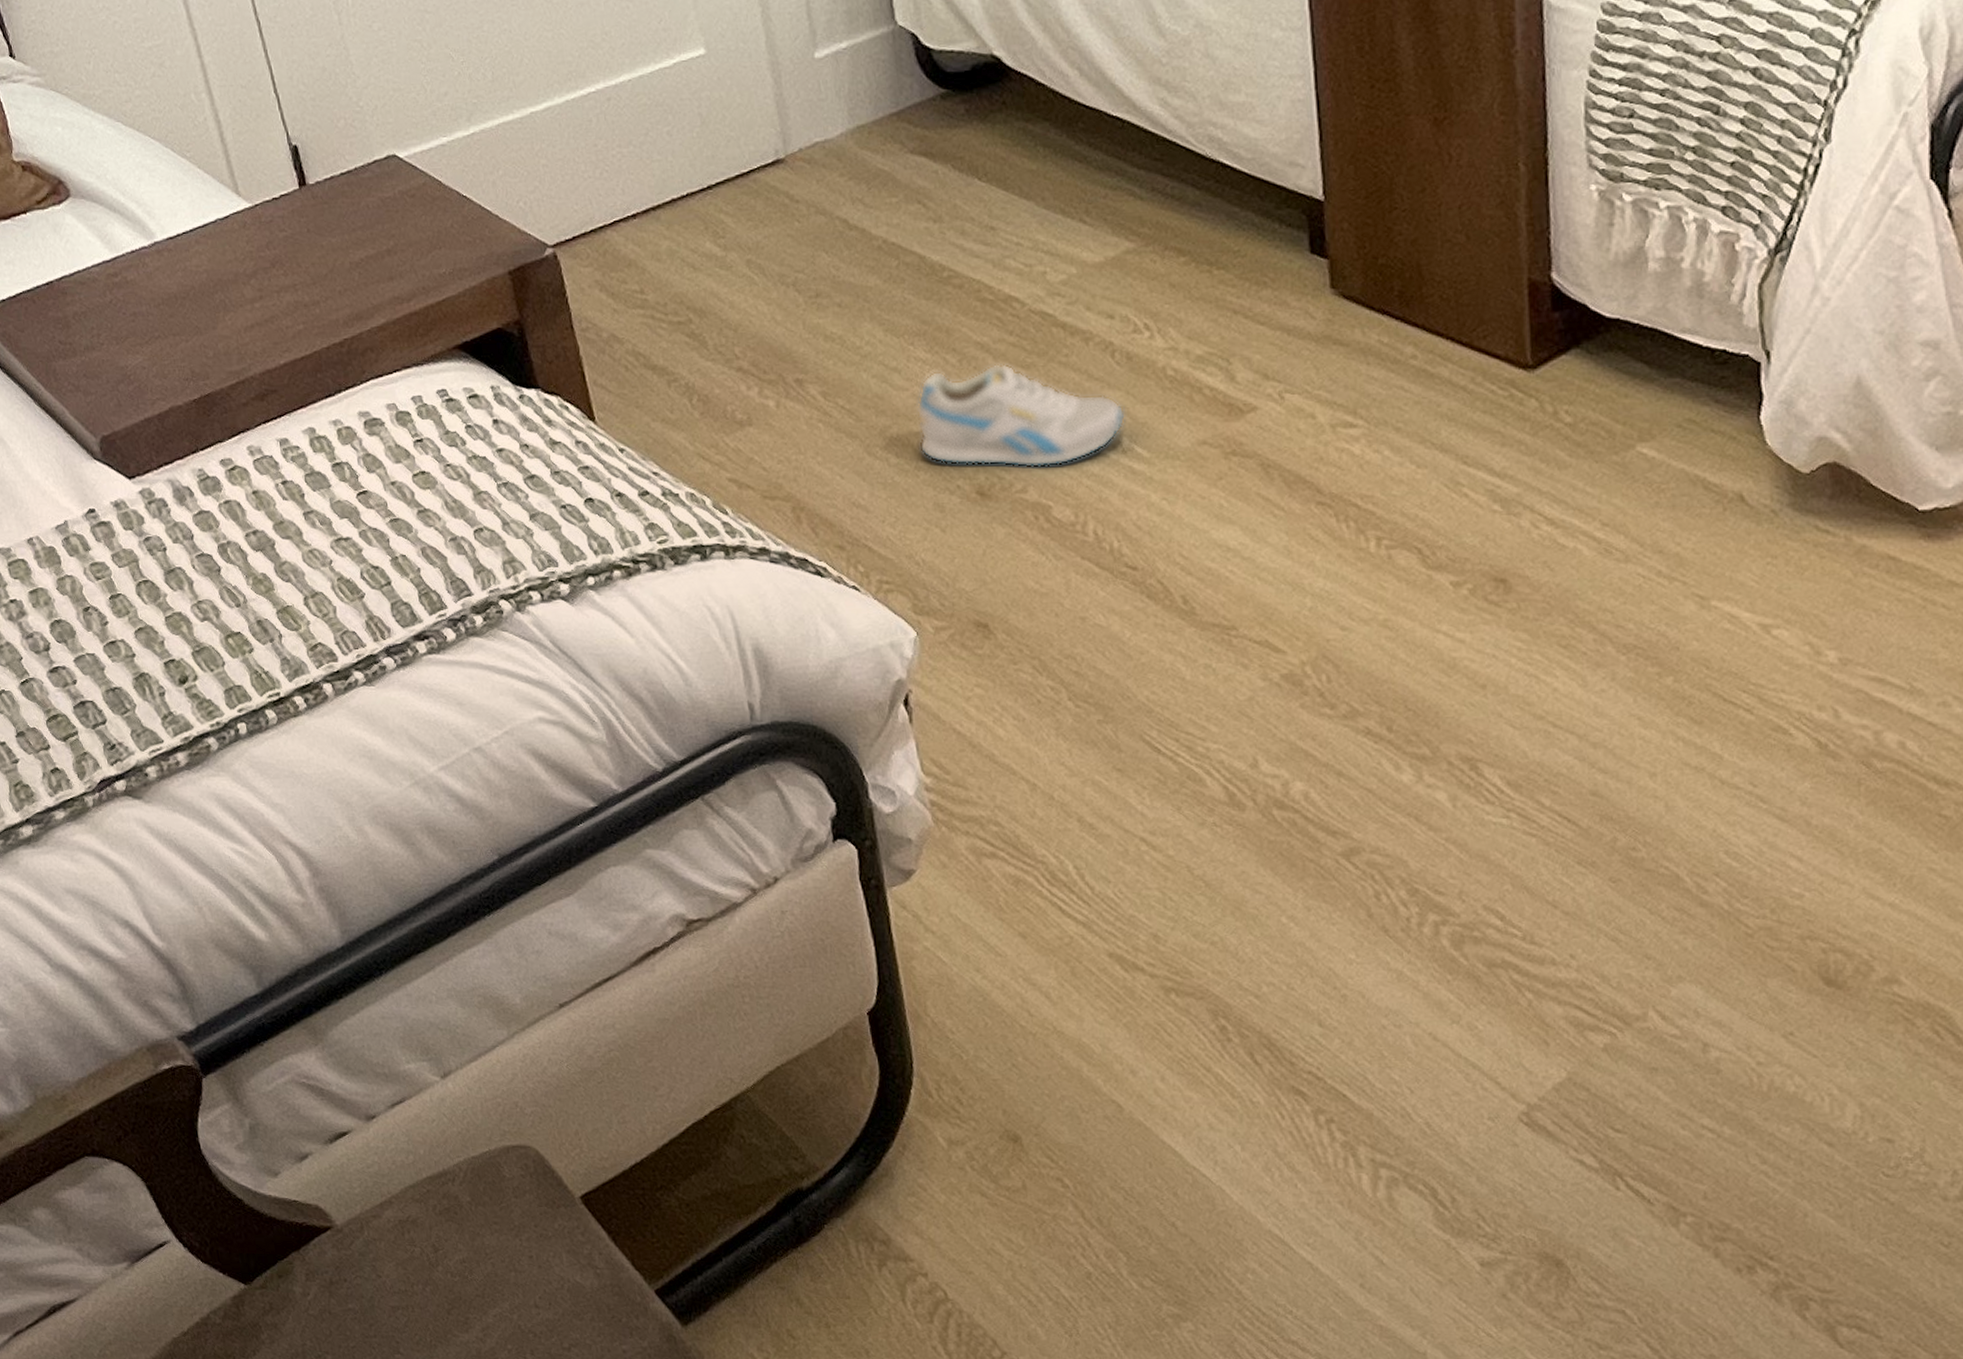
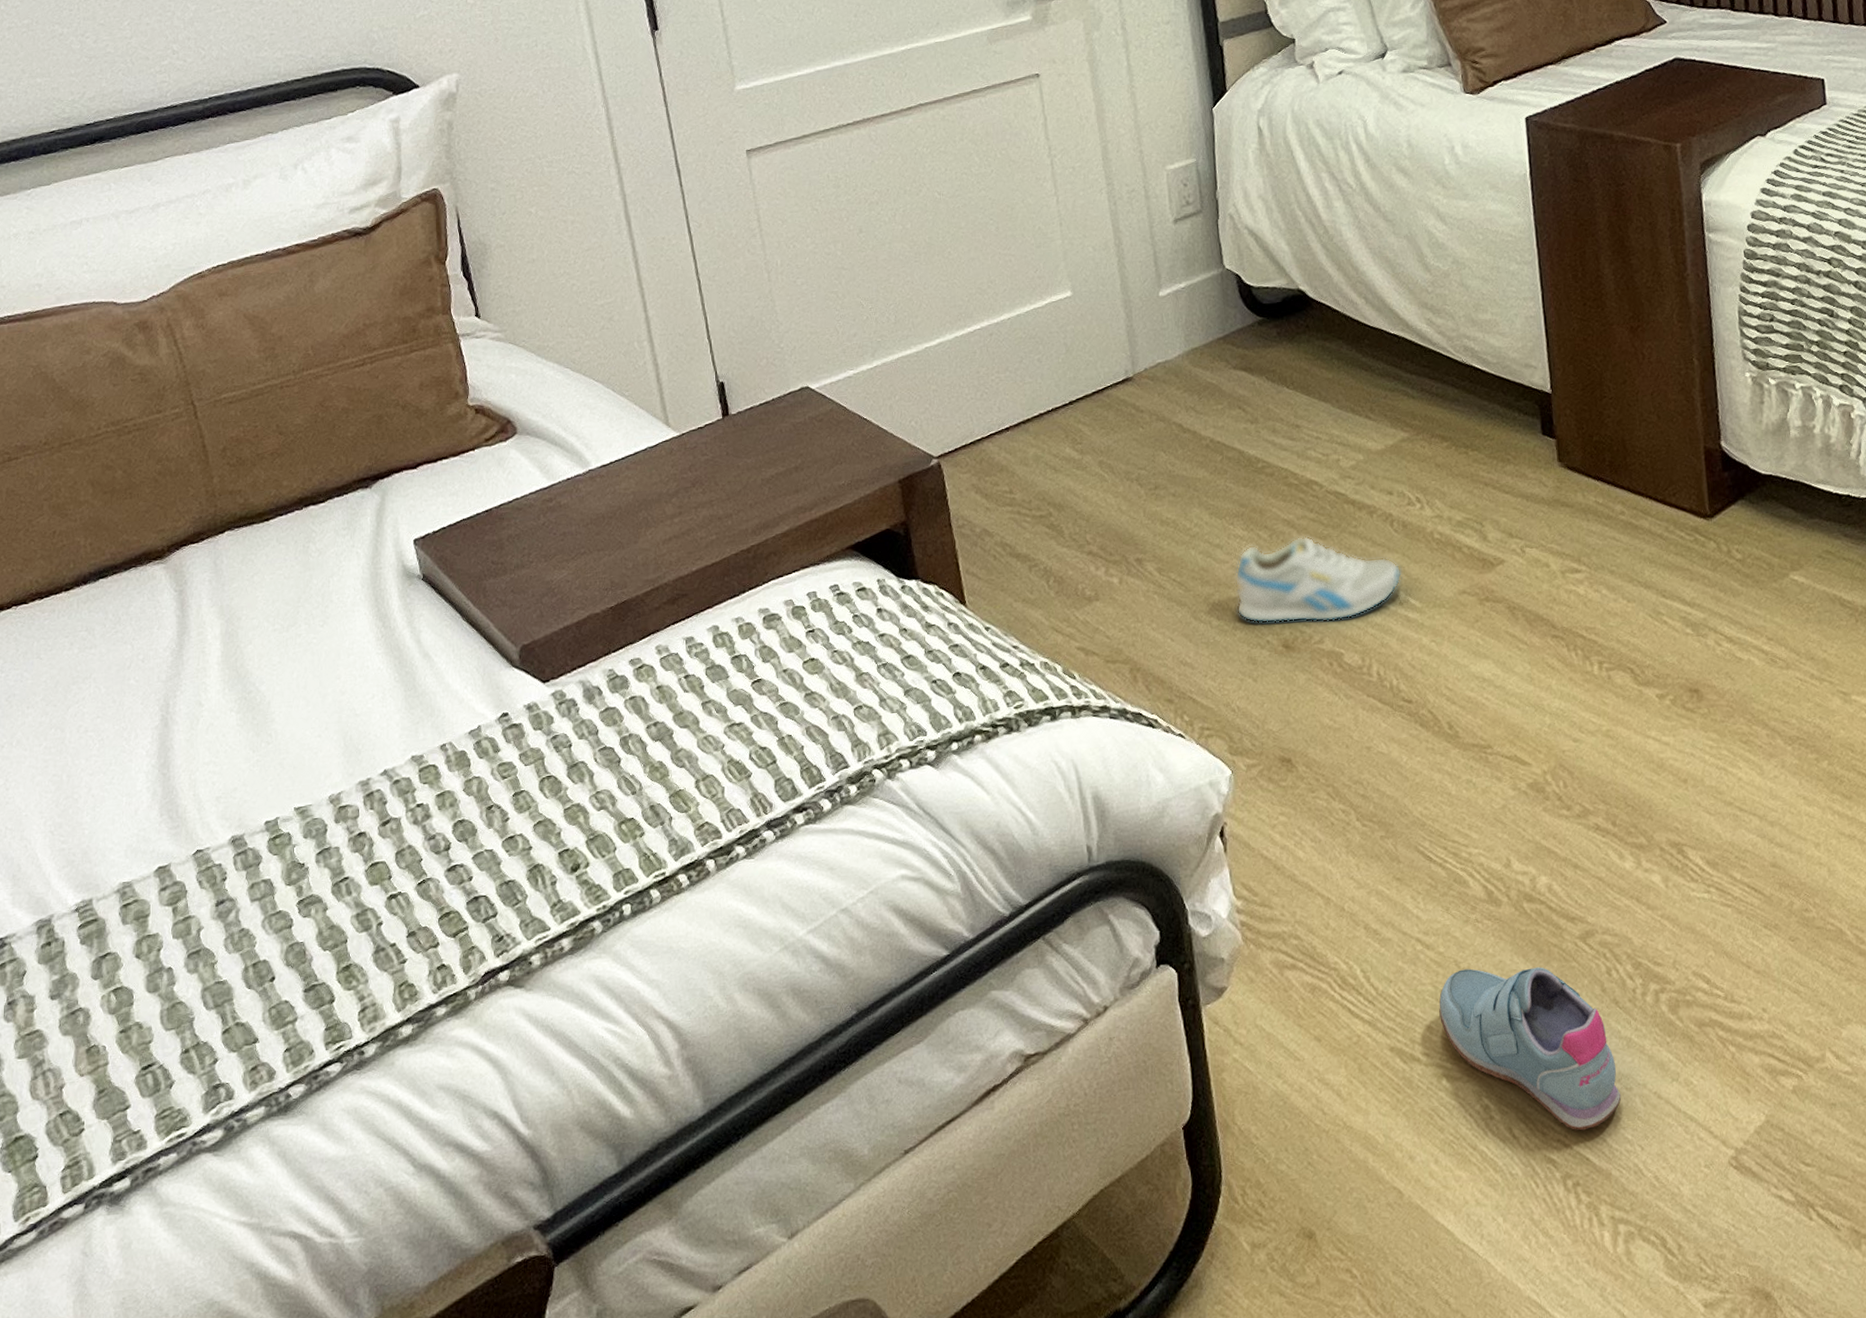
shoe: none [1167,877,1388,1065] -> present [1439,967,1622,1131]

